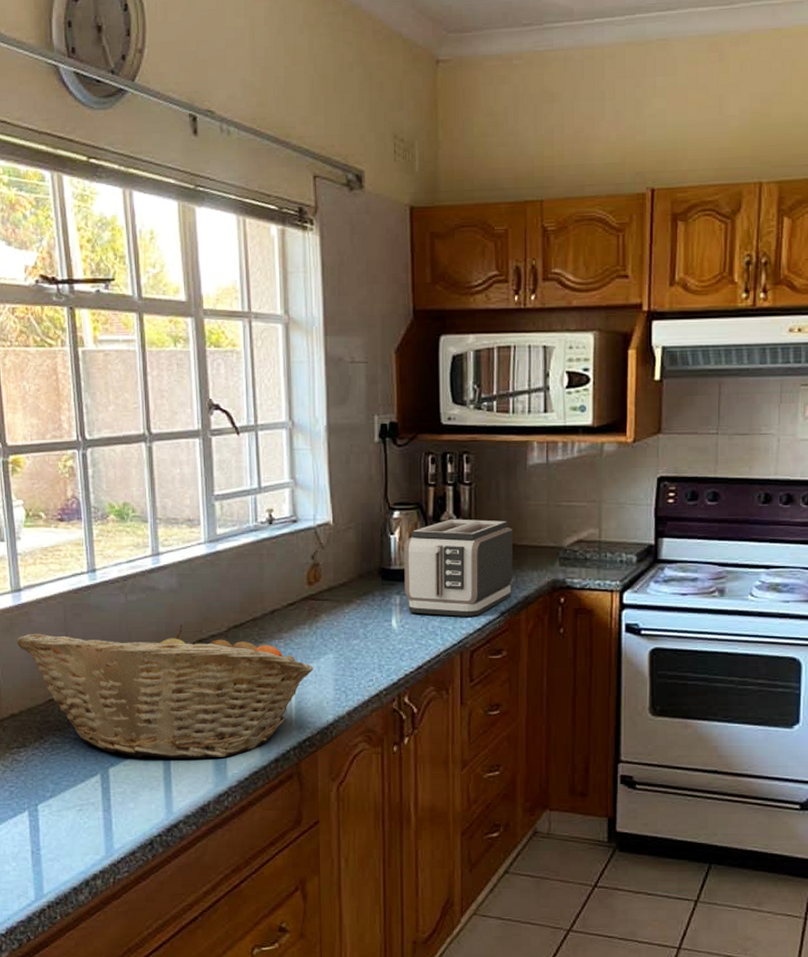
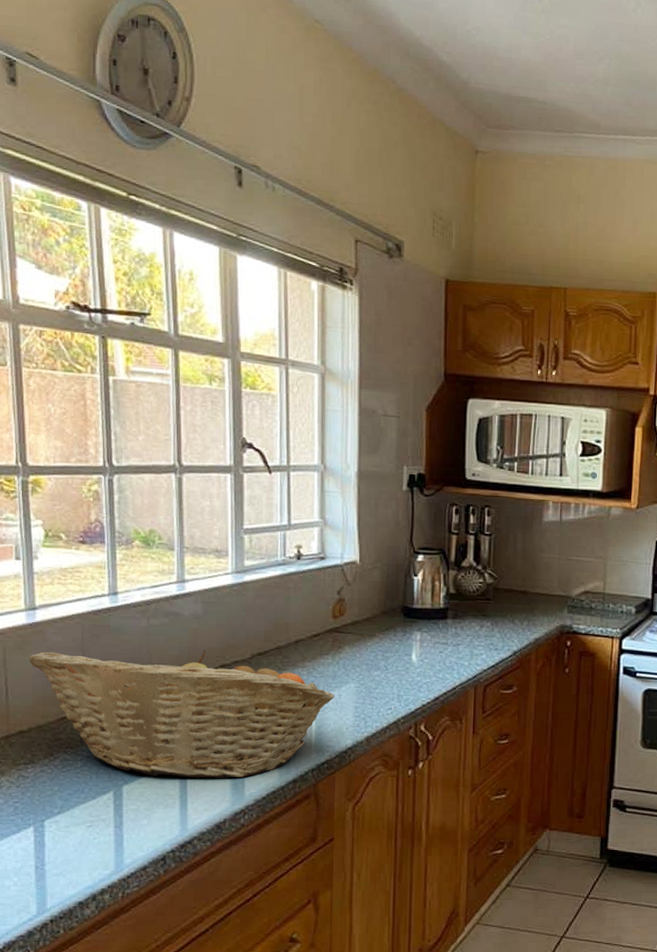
toaster: present [404,518,514,617] -> none [425,565,528,654]

